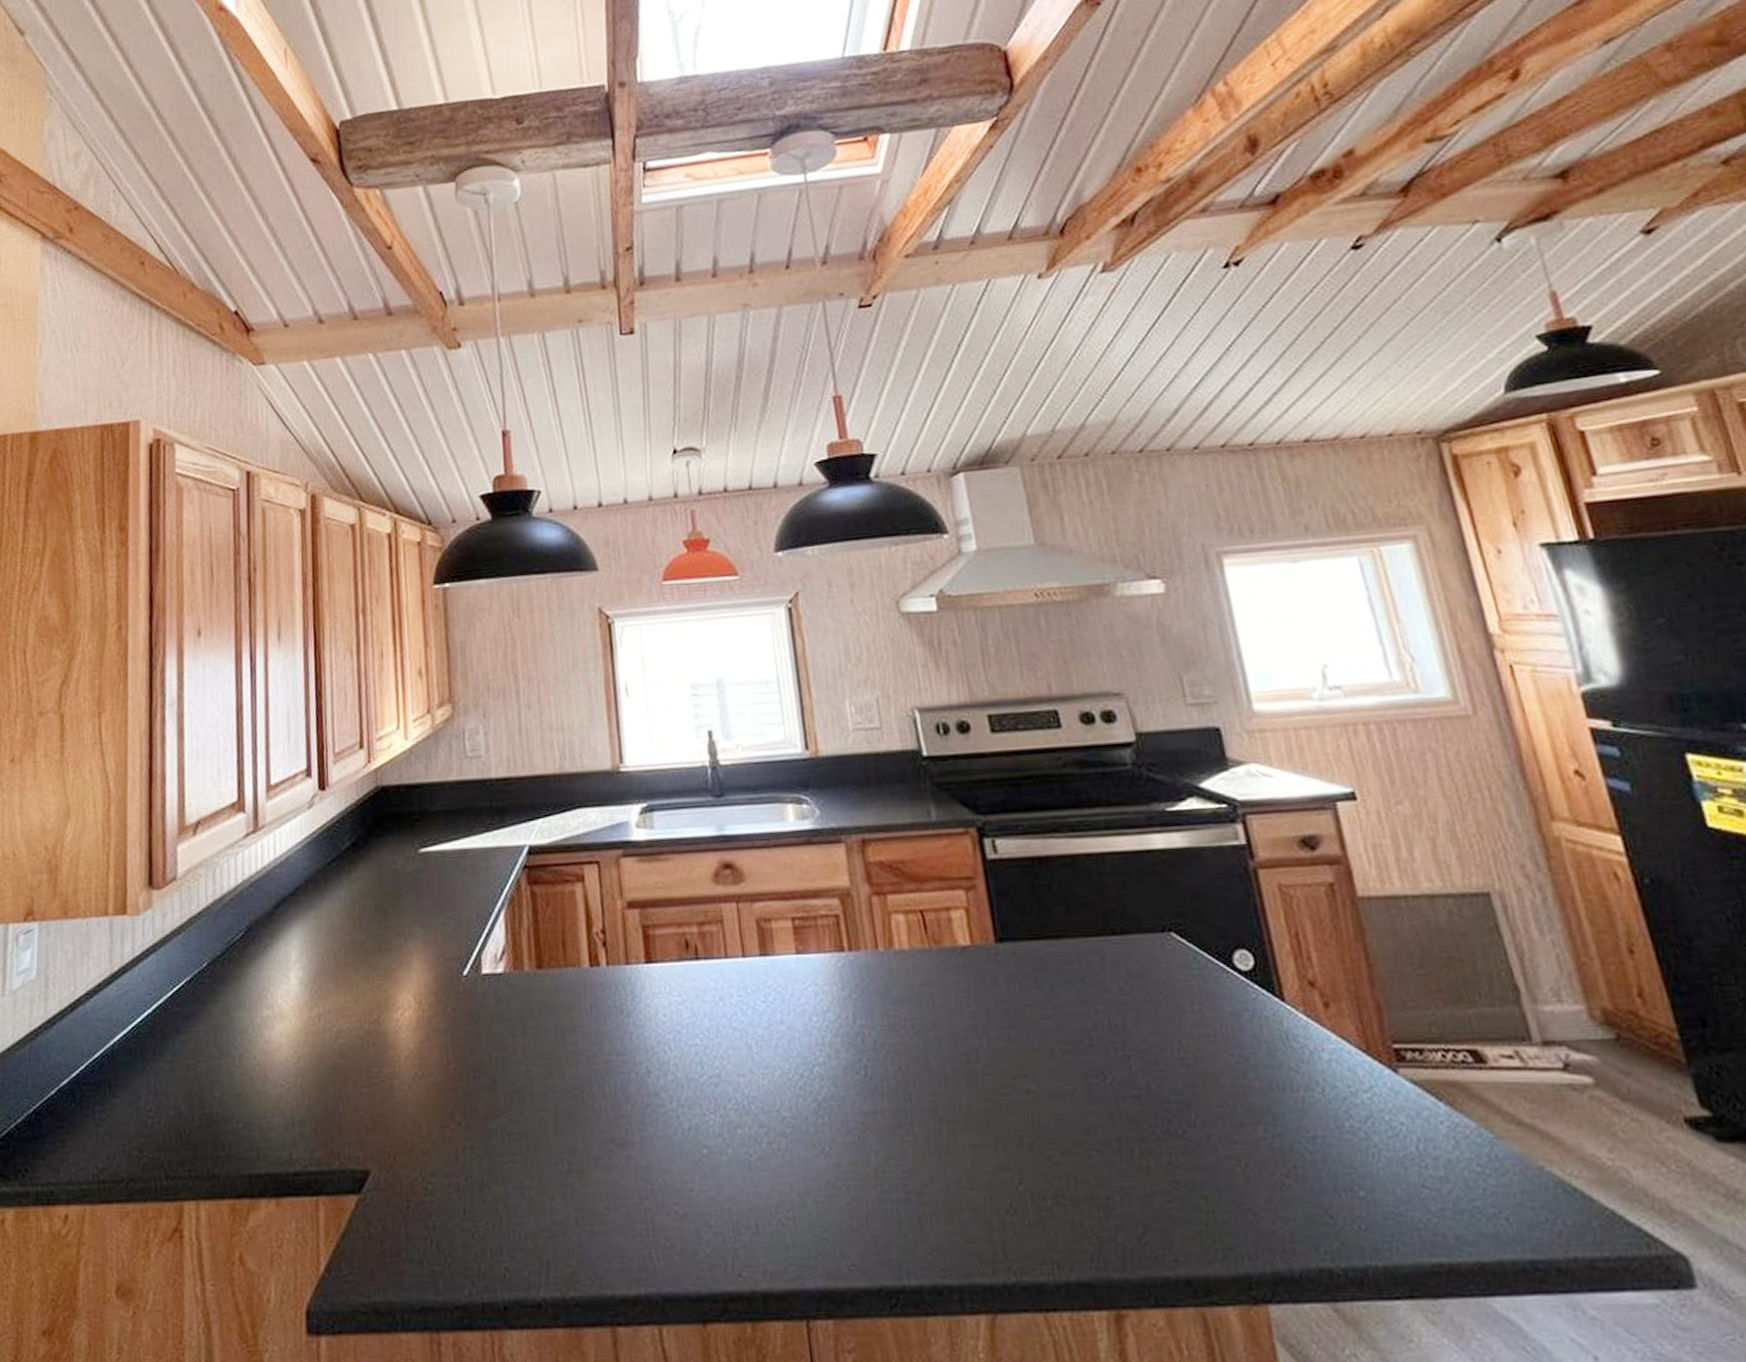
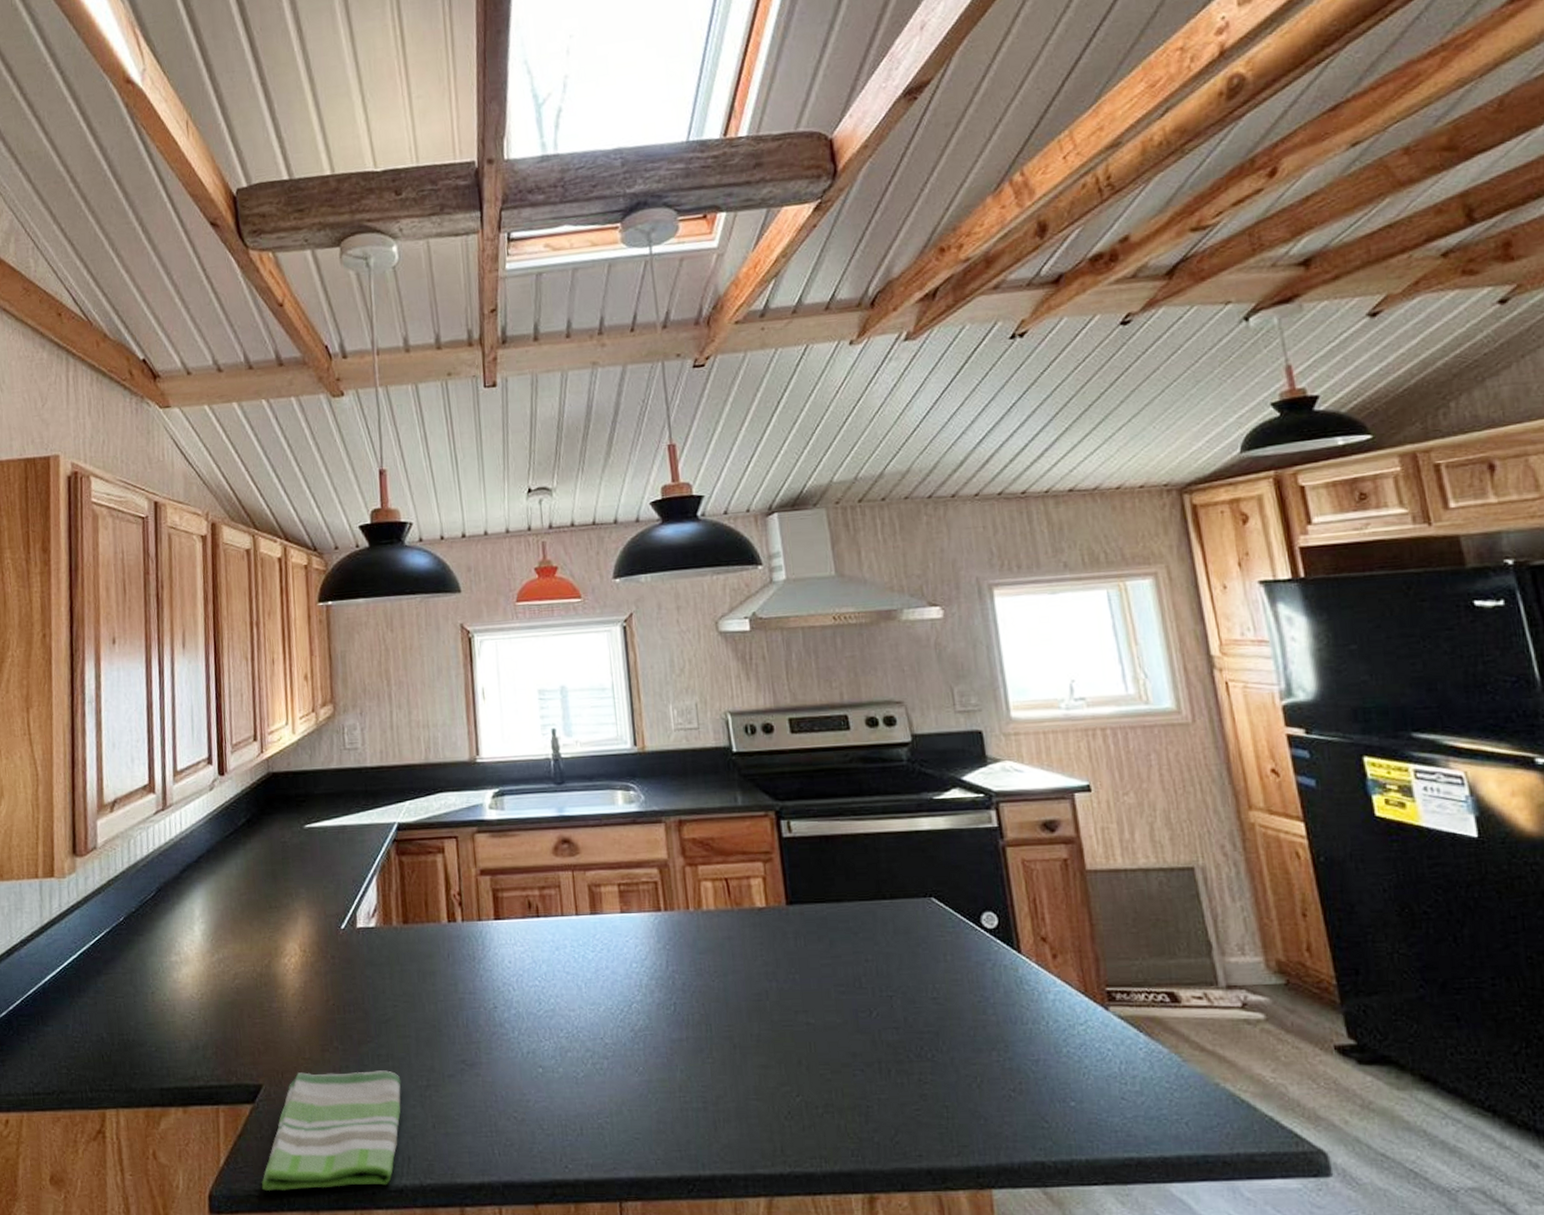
dish towel: none [369,1152,538,1307] -> present [261,1070,402,1192]

